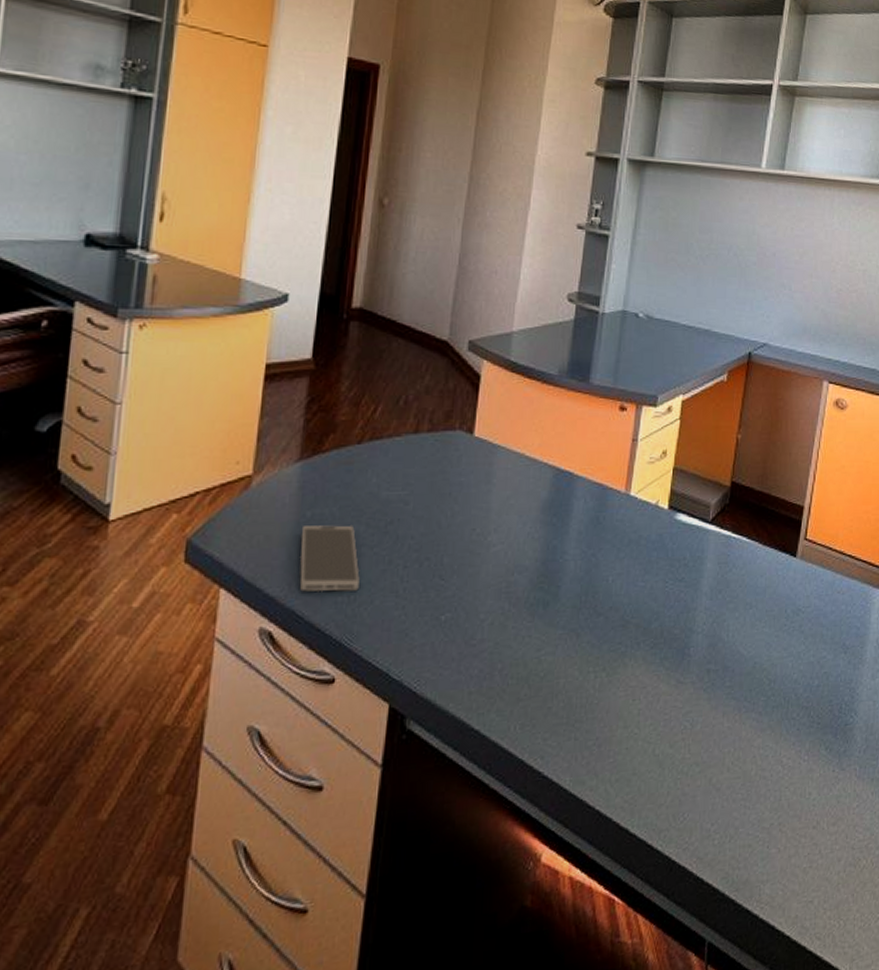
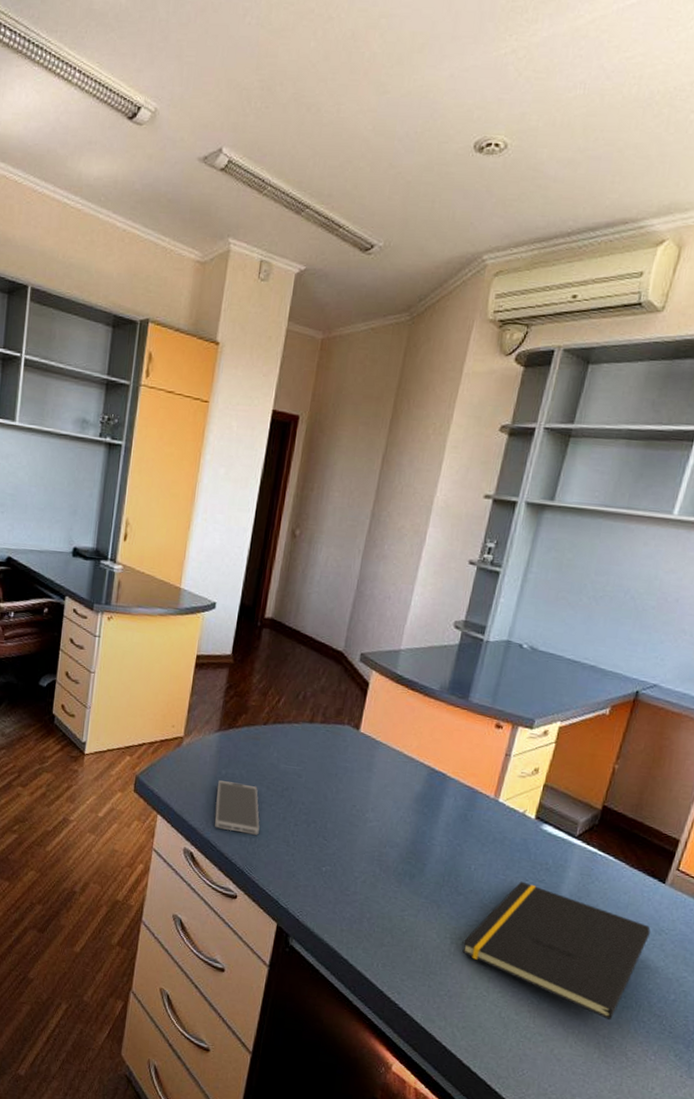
notepad: none [607,584,789,726] -> present [462,881,651,1020]

